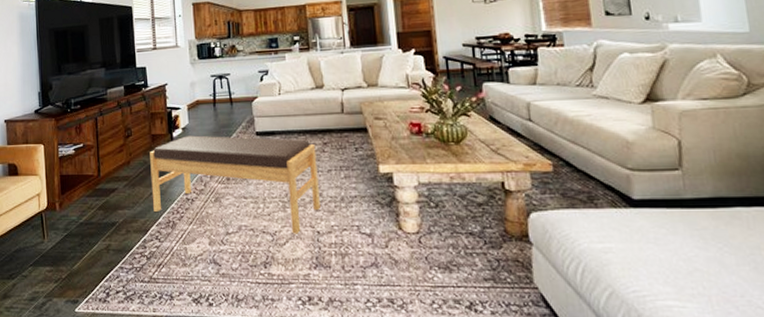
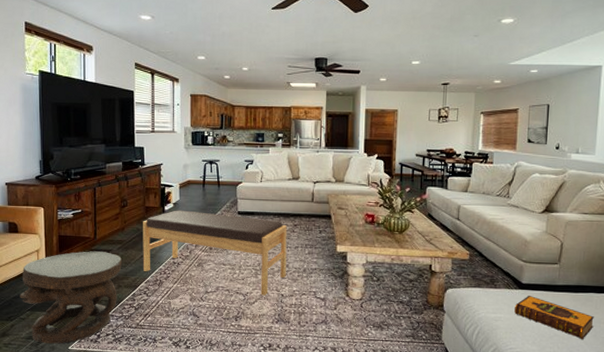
carved stool: none [21,191,129,306] -> present [20,251,122,344]
hardback book: none [628,214,751,274] -> present [514,295,594,339]

